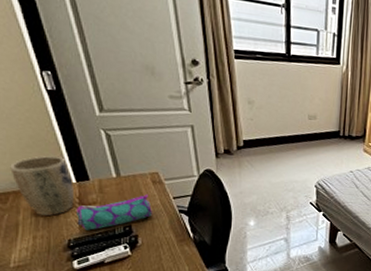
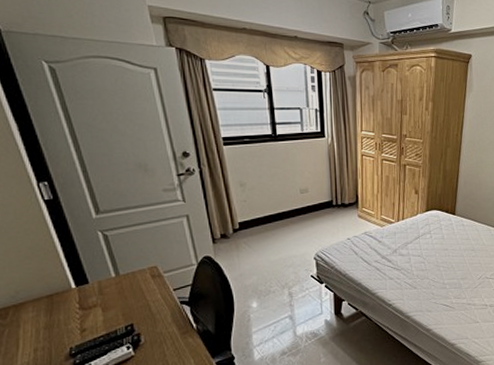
plant pot: present [10,156,74,216] -> none [9,264,74,327]
pencil case: present [77,194,152,230] -> none [77,289,153,335]

